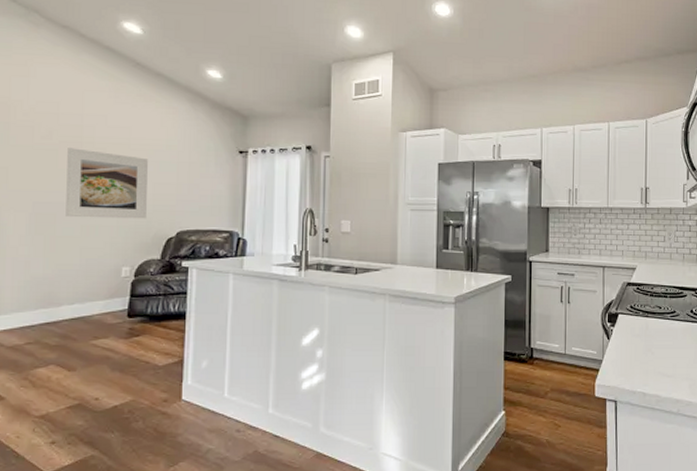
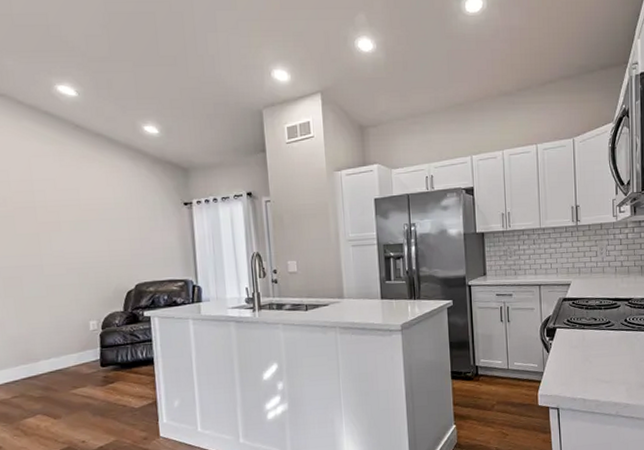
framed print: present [66,148,148,219] -> none [23,213,105,279]

